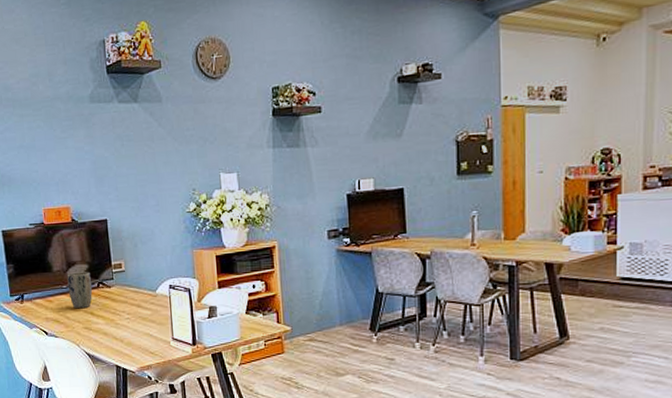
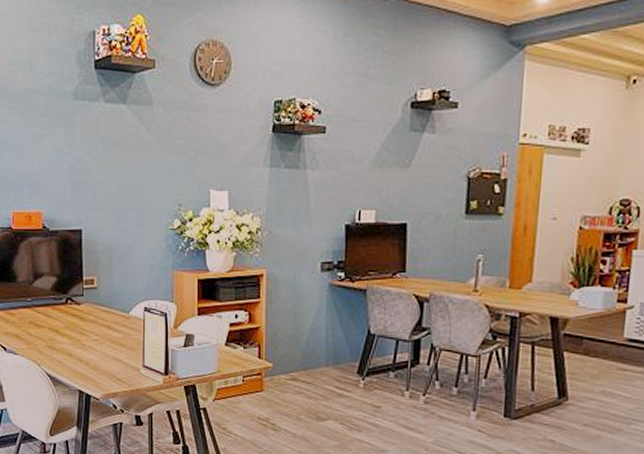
plant pot: present [67,271,93,309] -> none [32,285,60,326]

